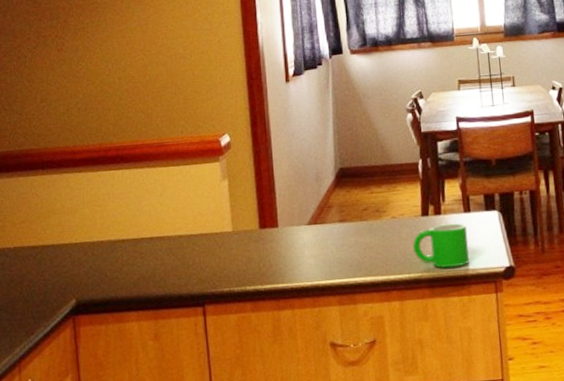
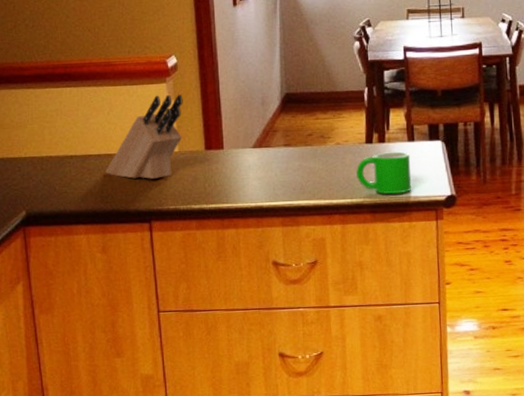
knife block: none [158,172,237,261] -> present [105,94,183,179]

